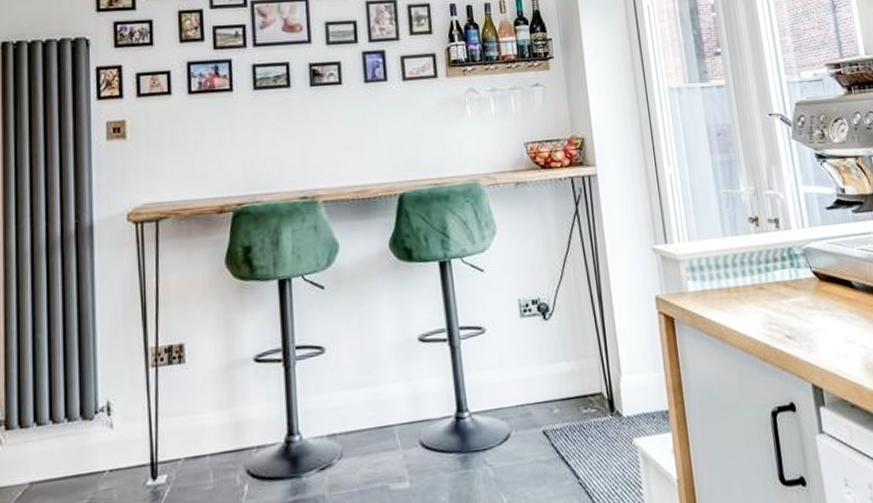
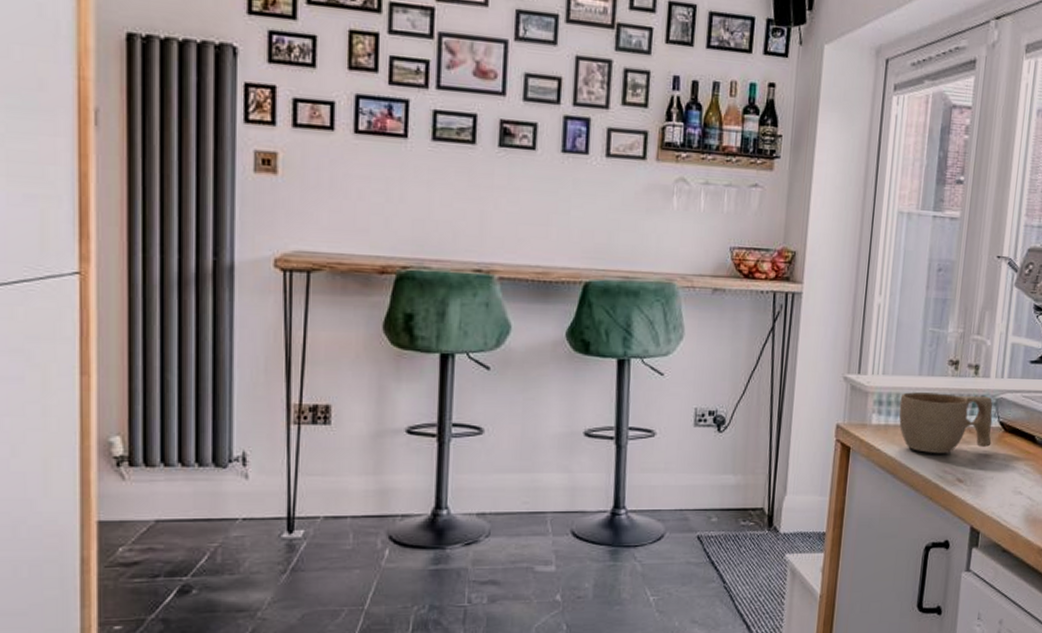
cup: none [710,247,811,313] -> present [898,392,993,453]

